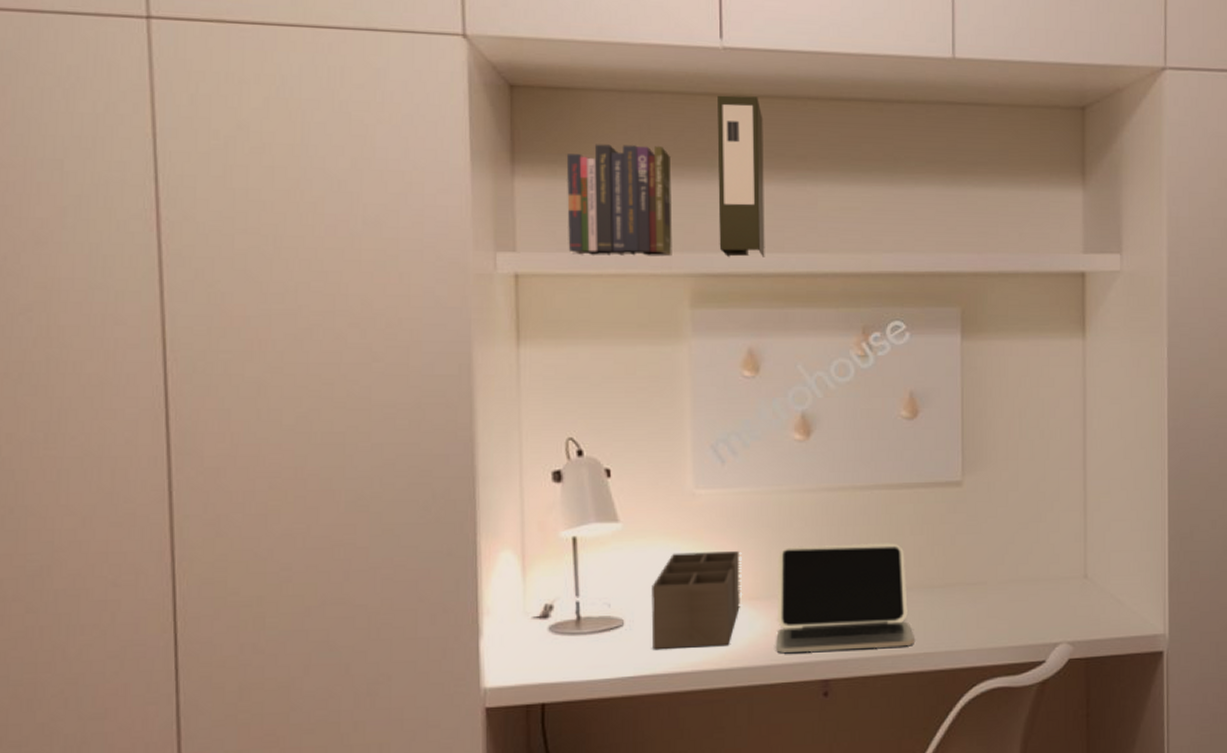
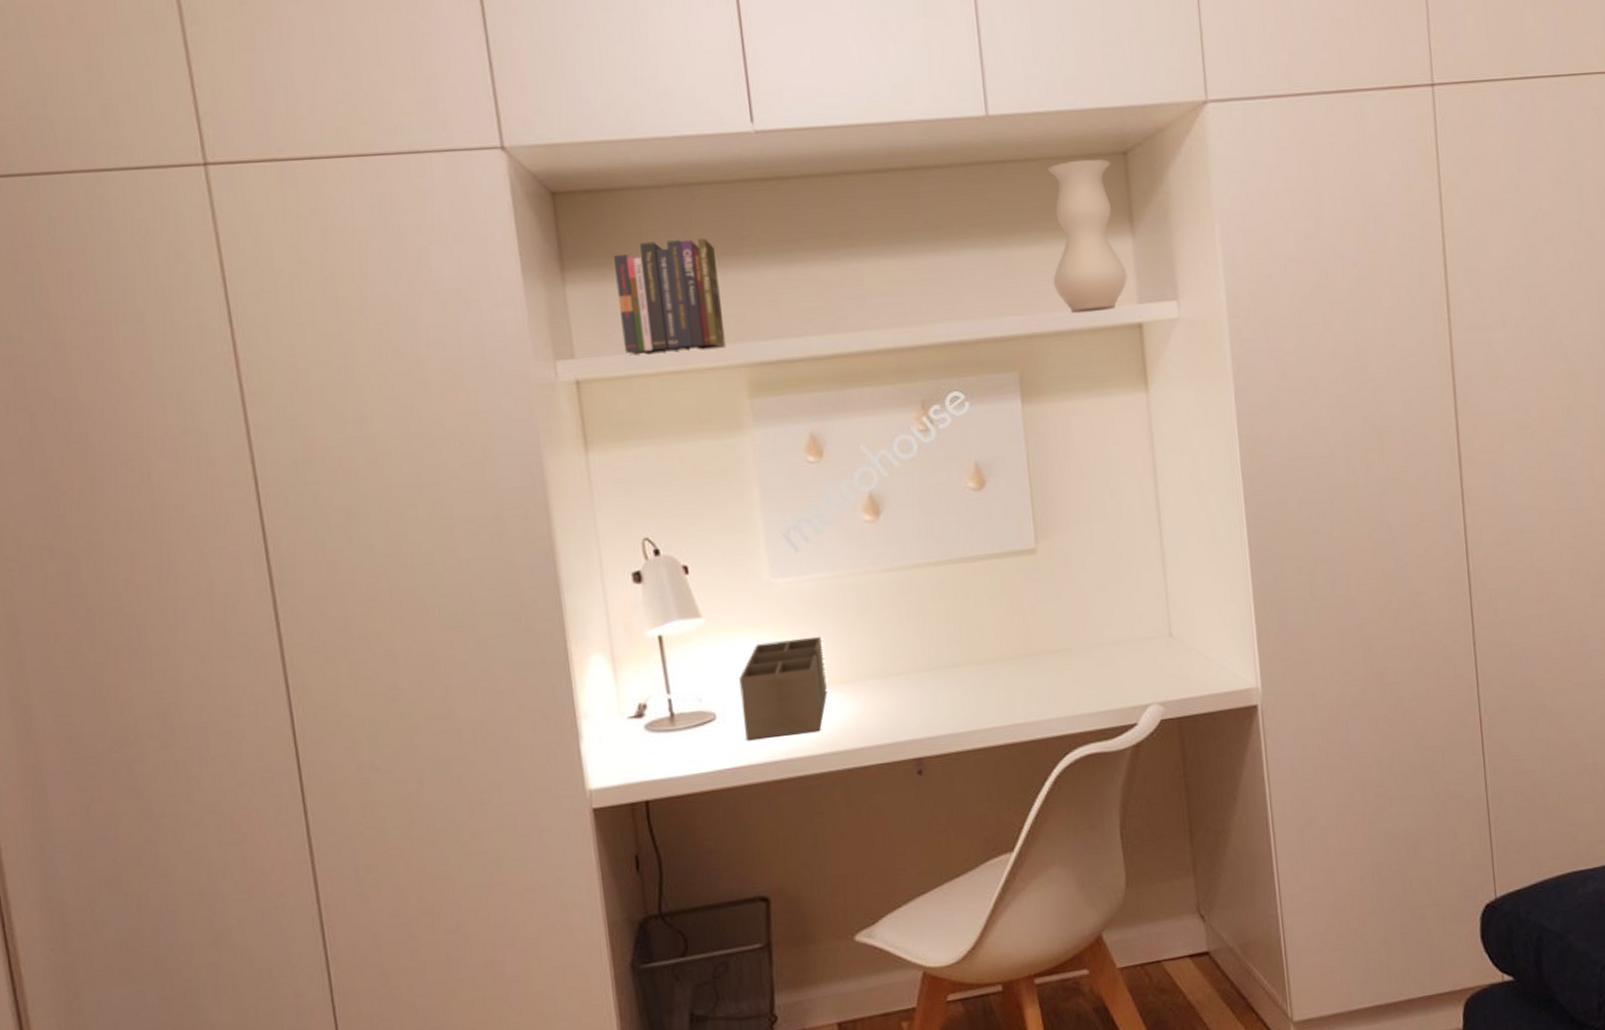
binder: present [717,95,765,258] -> none [754,178,818,344]
laptop: present [776,543,914,653] -> none [860,616,1003,735]
vase: none [1003,110,1075,257] -> present [1046,159,1128,314]

